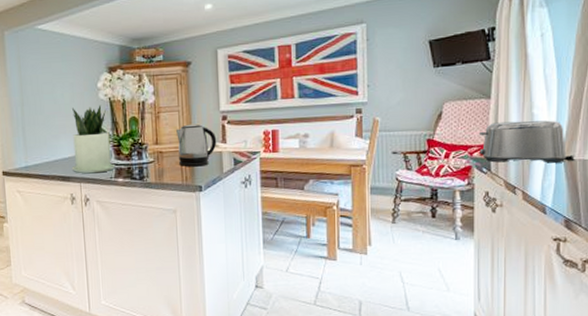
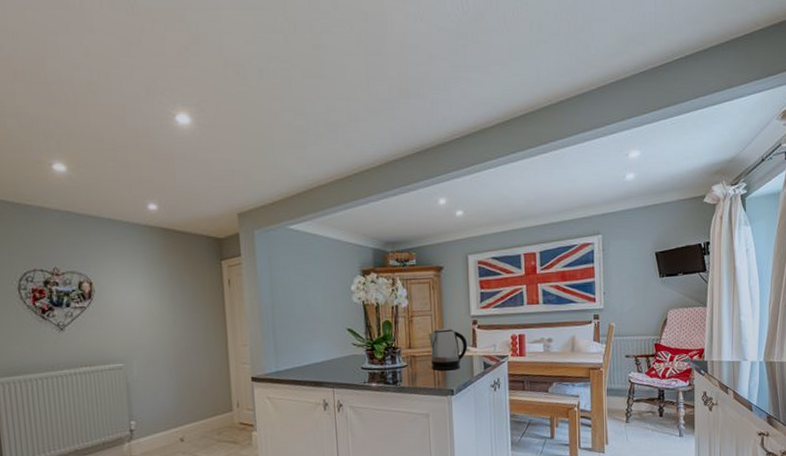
planter: present [71,105,116,174] -> none [324,308,369,379]
toaster: present [478,120,576,163] -> none [697,326,775,365]

